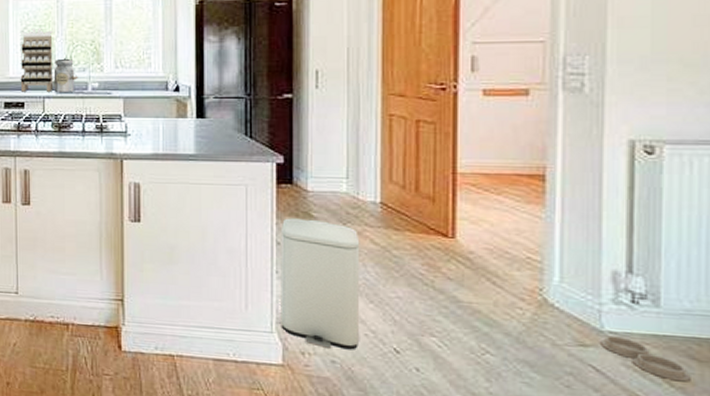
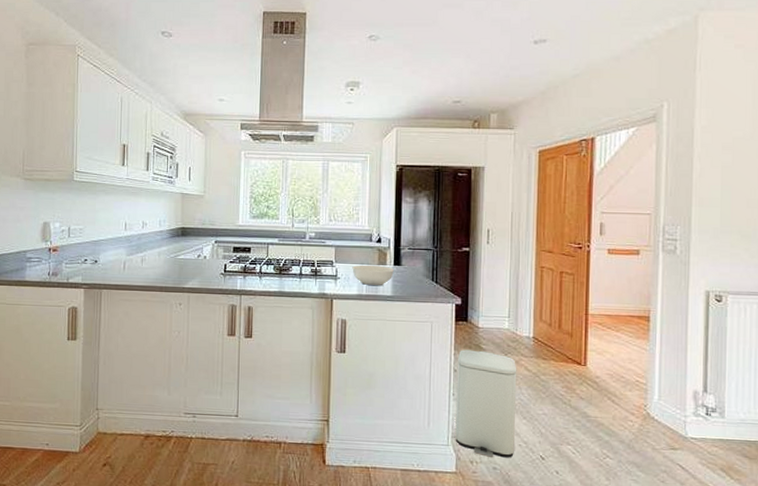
spice rack: present [20,28,78,92] -> none [248,183,298,240]
bowl: none [145,118,198,144] -> present [352,265,395,286]
pet bowl: present [601,335,691,382] -> none [685,441,744,475]

